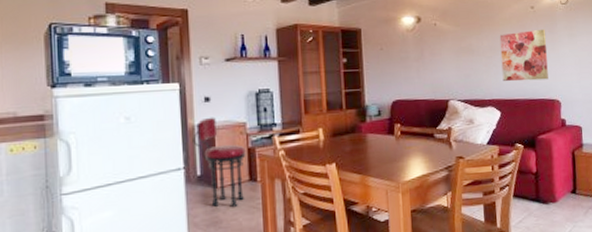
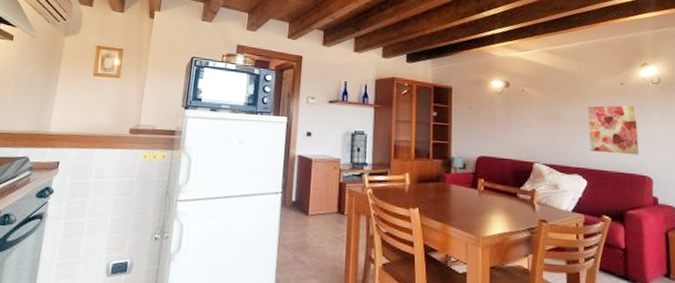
stool: present [193,117,246,208] -> none [292,150,337,236]

